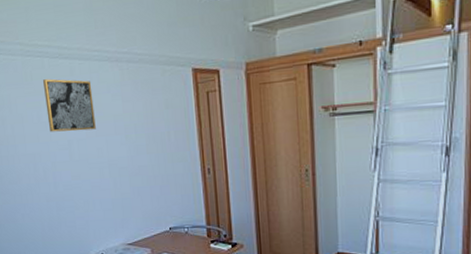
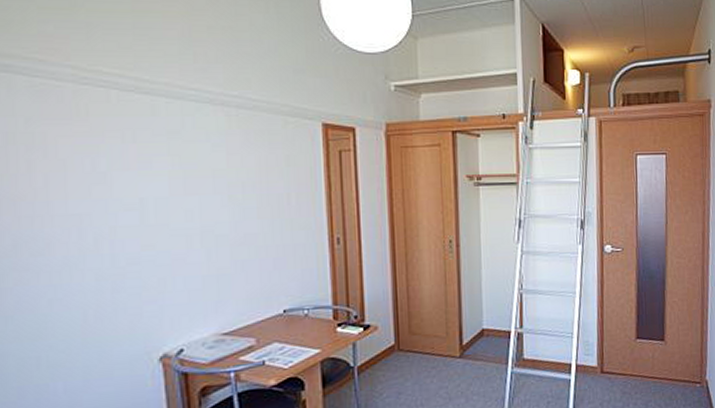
wall art: present [43,78,96,132] -> none [106,117,185,187]

